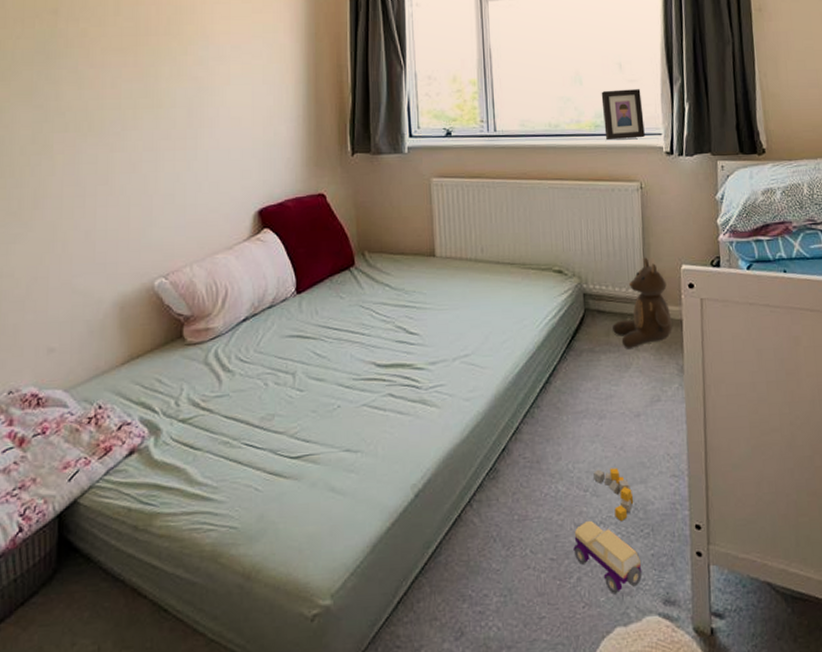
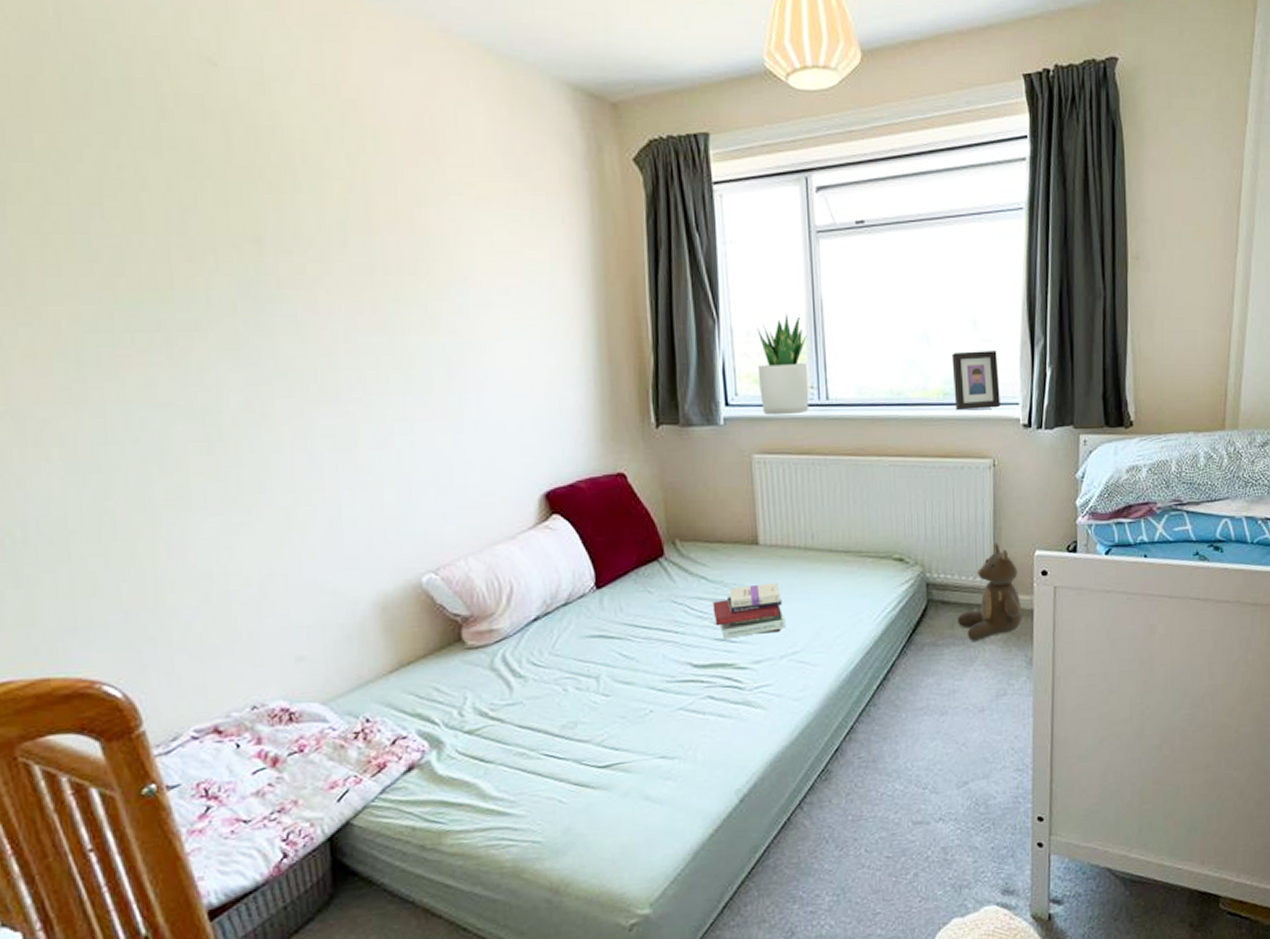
books: none [395,291,459,342] -> present [712,583,786,640]
planter: none [436,60,480,145] -> present [757,313,809,416]
toy car: present [573,520,643,594] -> none [910,817,982,888]
toy blocks: present [593,468,634,522] -> none [933,764,975,818]

